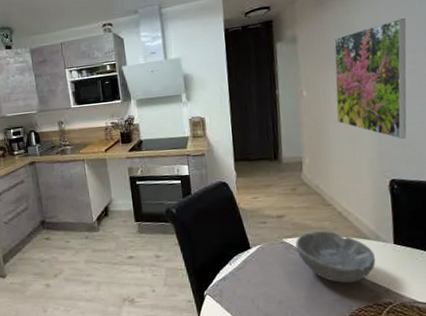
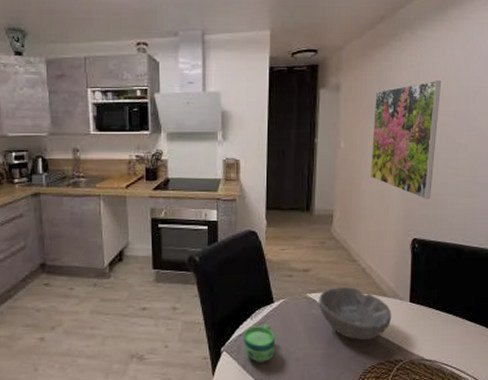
cup: none [224,268,257,306] -> present [244,323,276,363]

